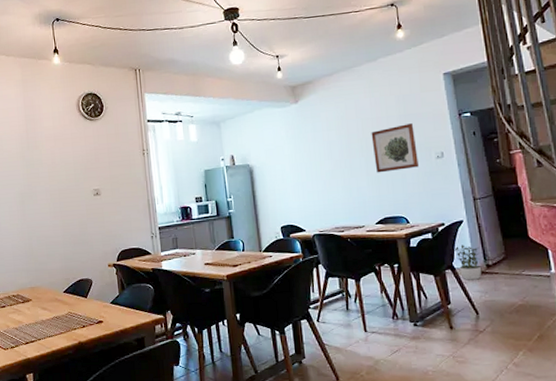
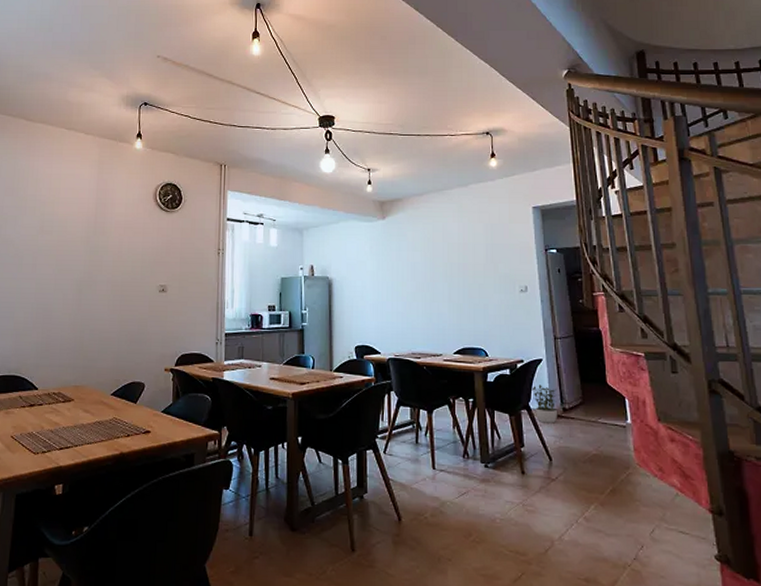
wall art: present [371,123,419,173] -> none [456,253,502,301]

